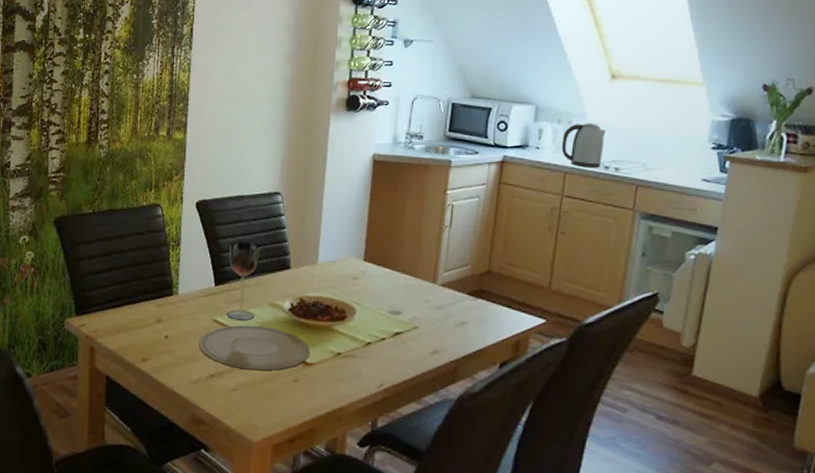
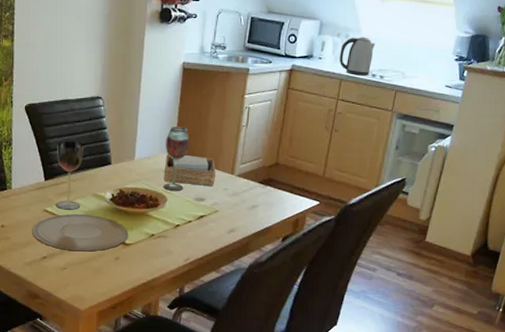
wineglass: none [352,226,382,302] -> present [164,126,190,191]
napkin holder: none [352,258,415,298] -> present [164,154,216,187]

